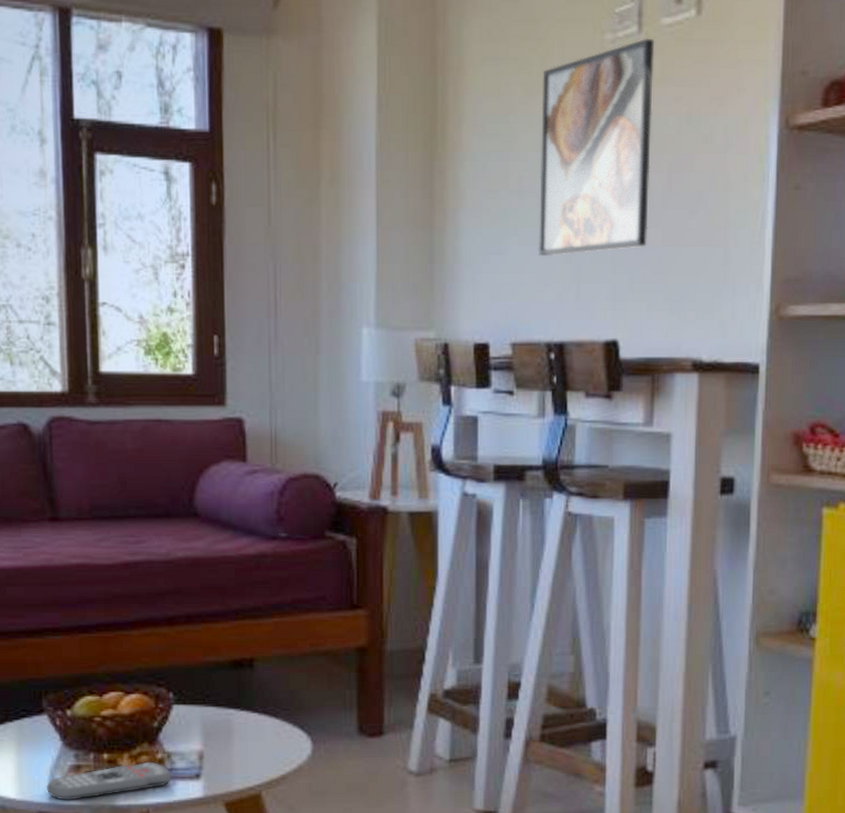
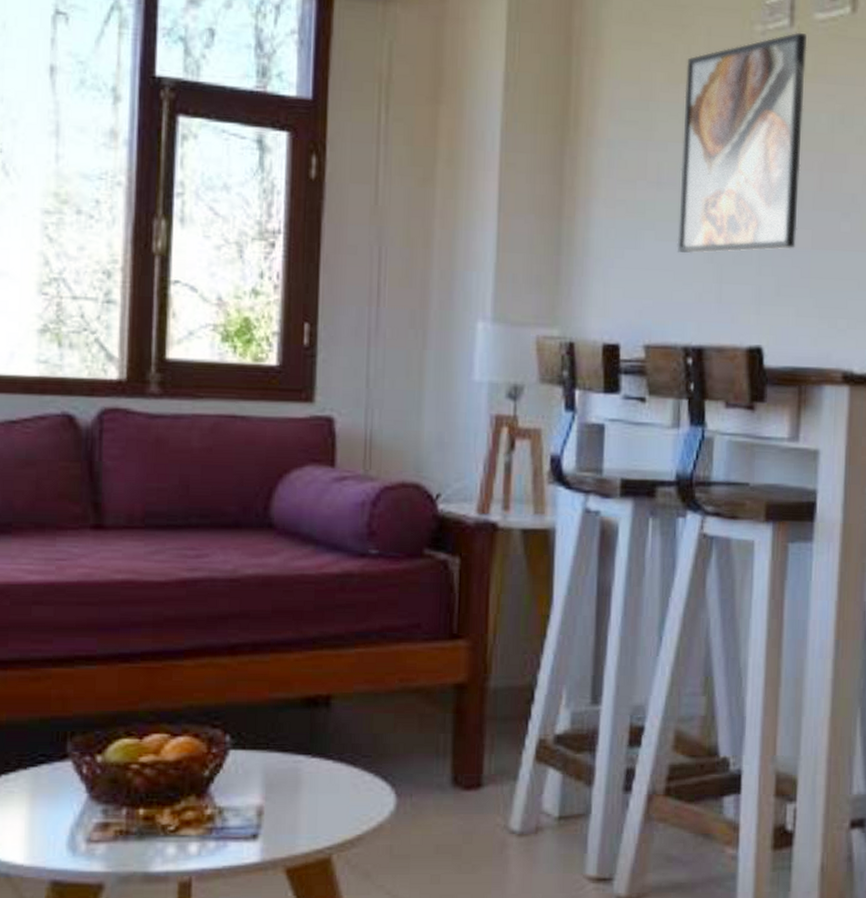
remote control: present [45,761,172,801] -> none [63,818,222,866]

